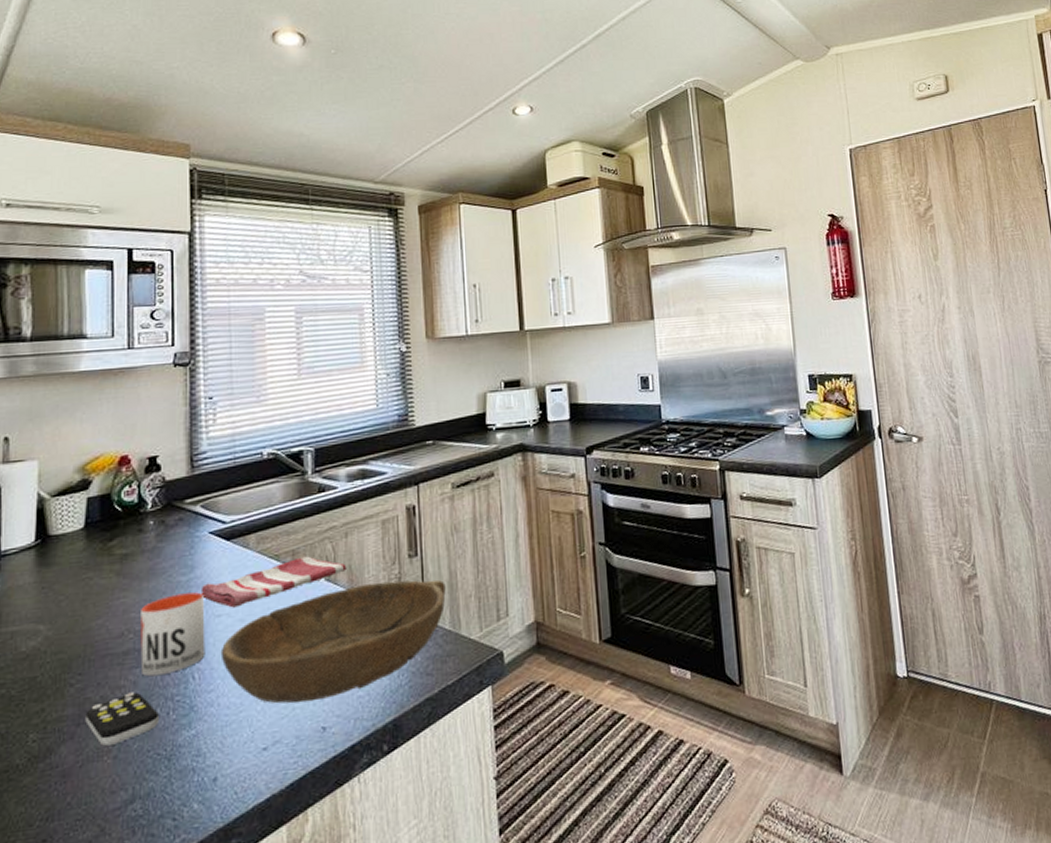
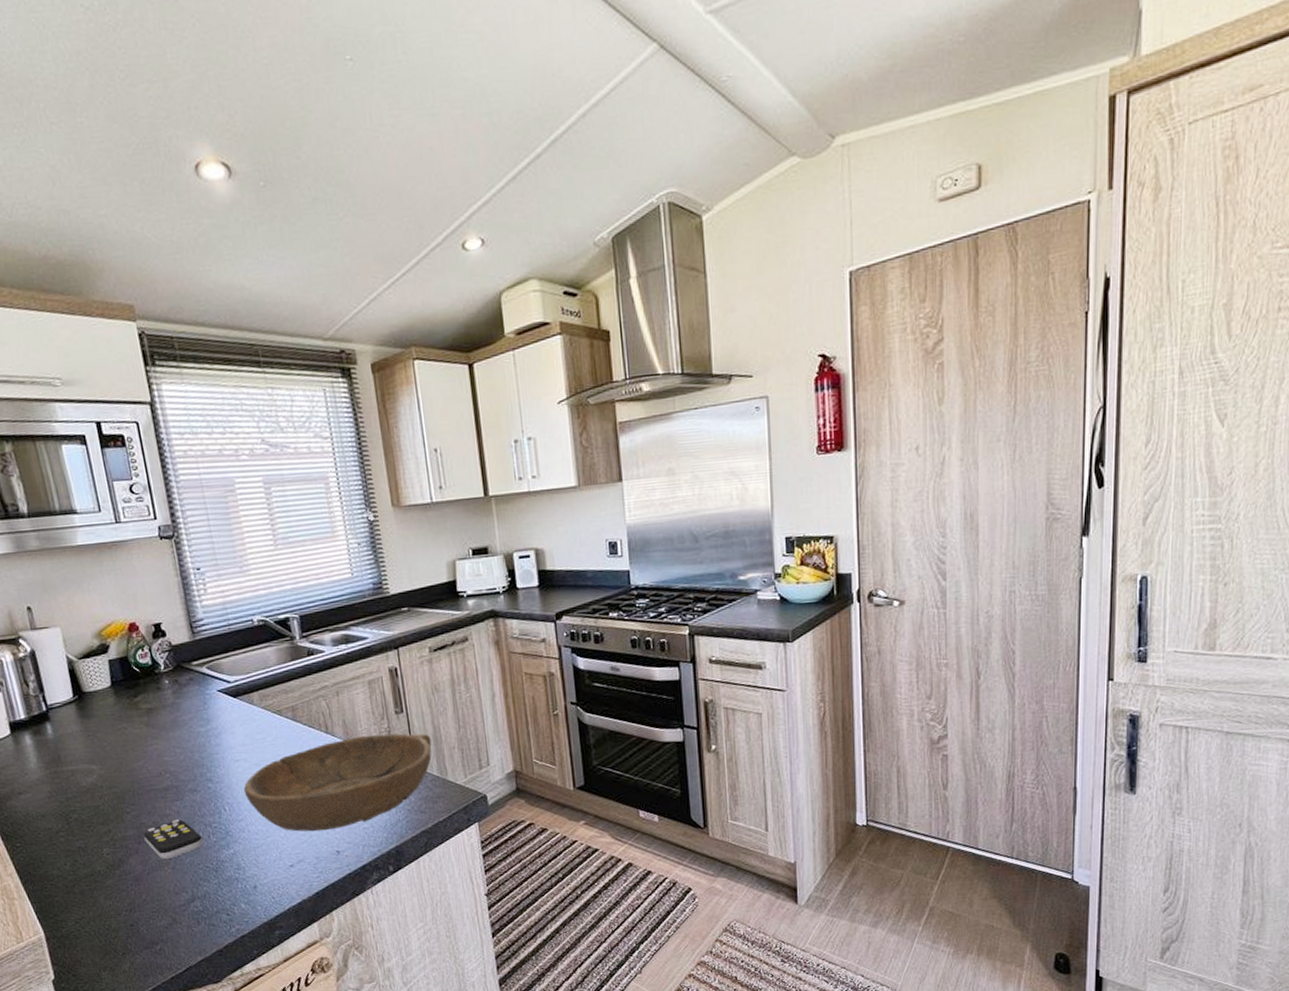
mug: present [140,592,205,677] -> none [172,741,232,808]
dish towel: present [200,556,347,608] -> none [218,711,342,754]

